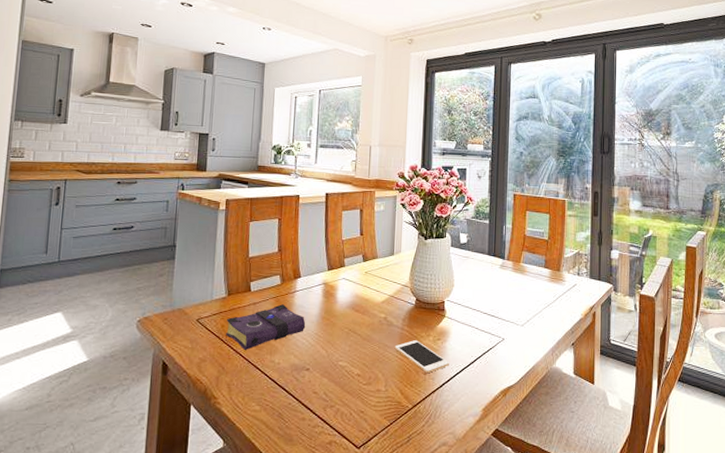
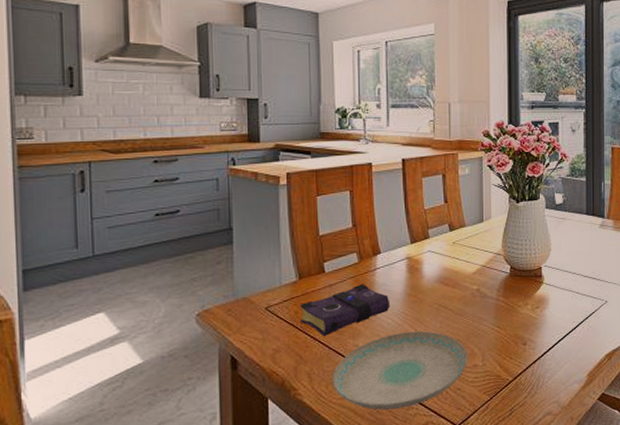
plate: none [248,353,372,425] -> present [332,331,468,410]
cell phone: present [394,340,449,373] -> none [490,310,550,343]

